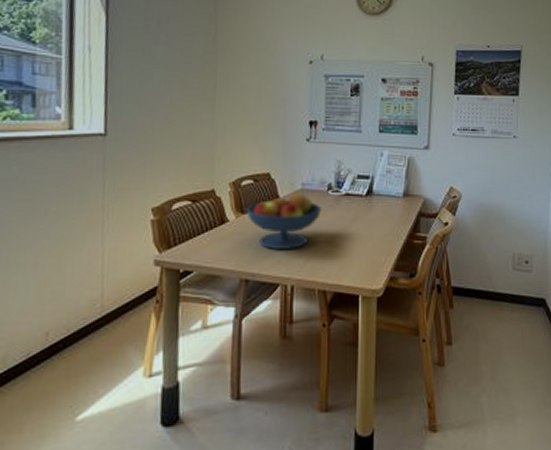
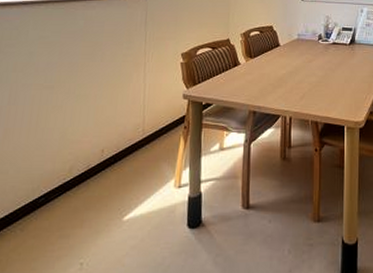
fruit bowl: present [246,193,322,249] -> none [254,42,314,87]

